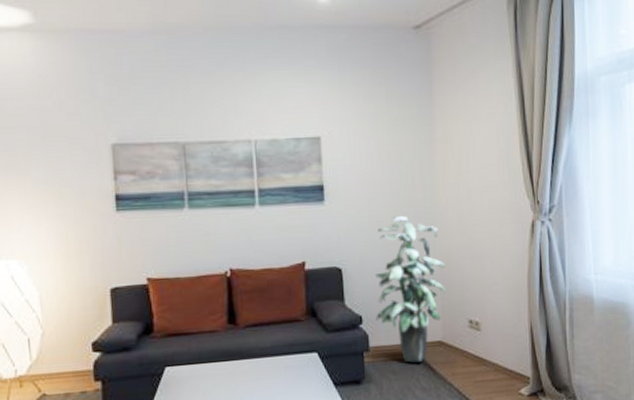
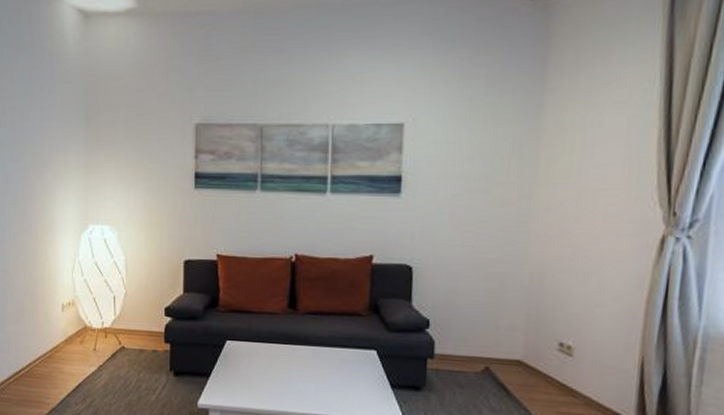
indoor plant: present [374,216,446,363] -> none [445,216,537,379]

